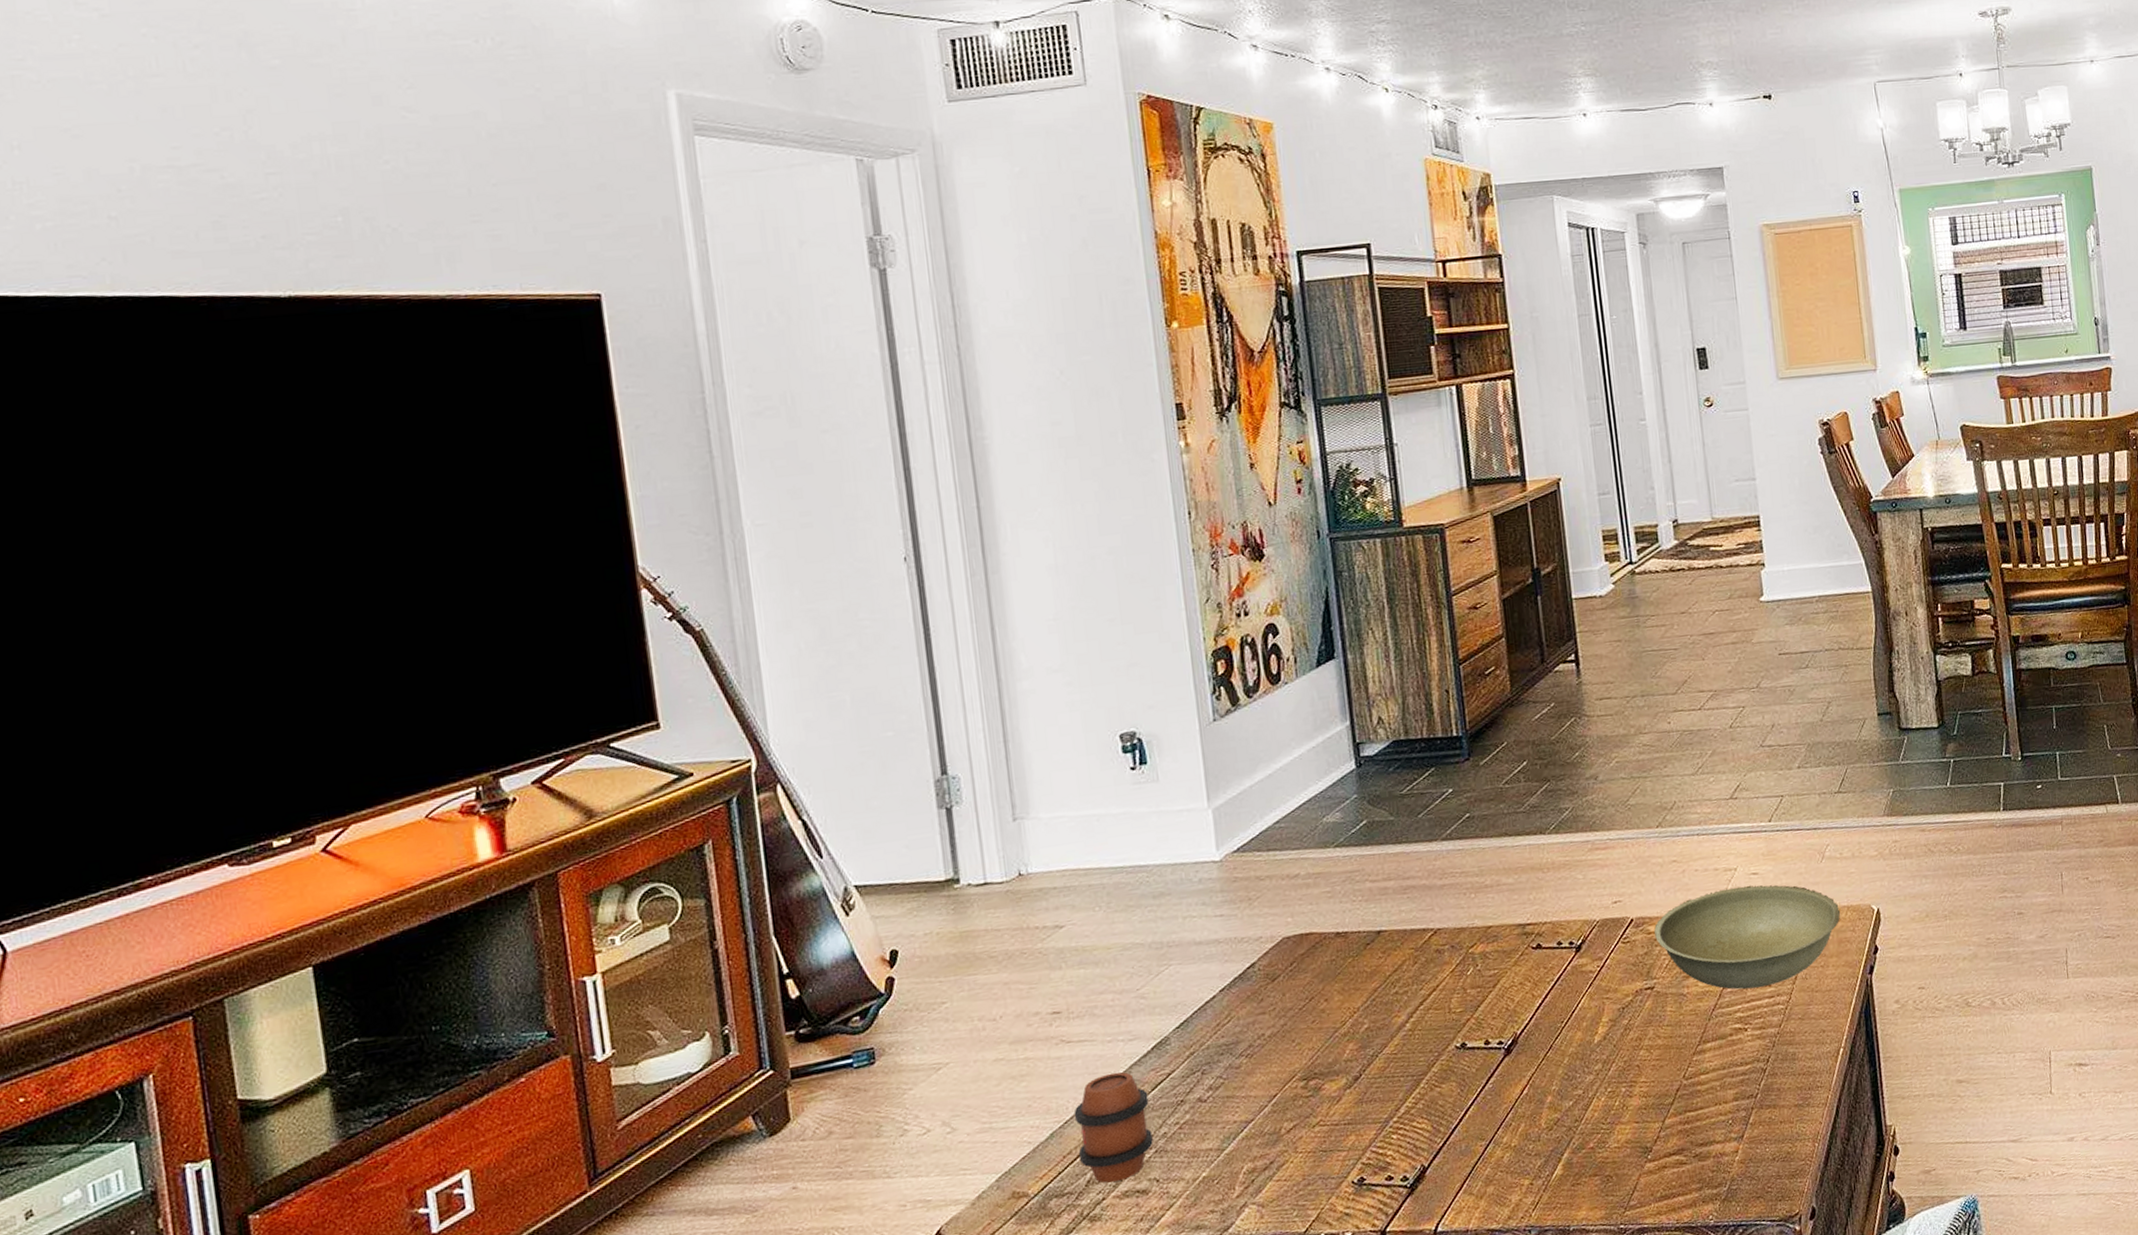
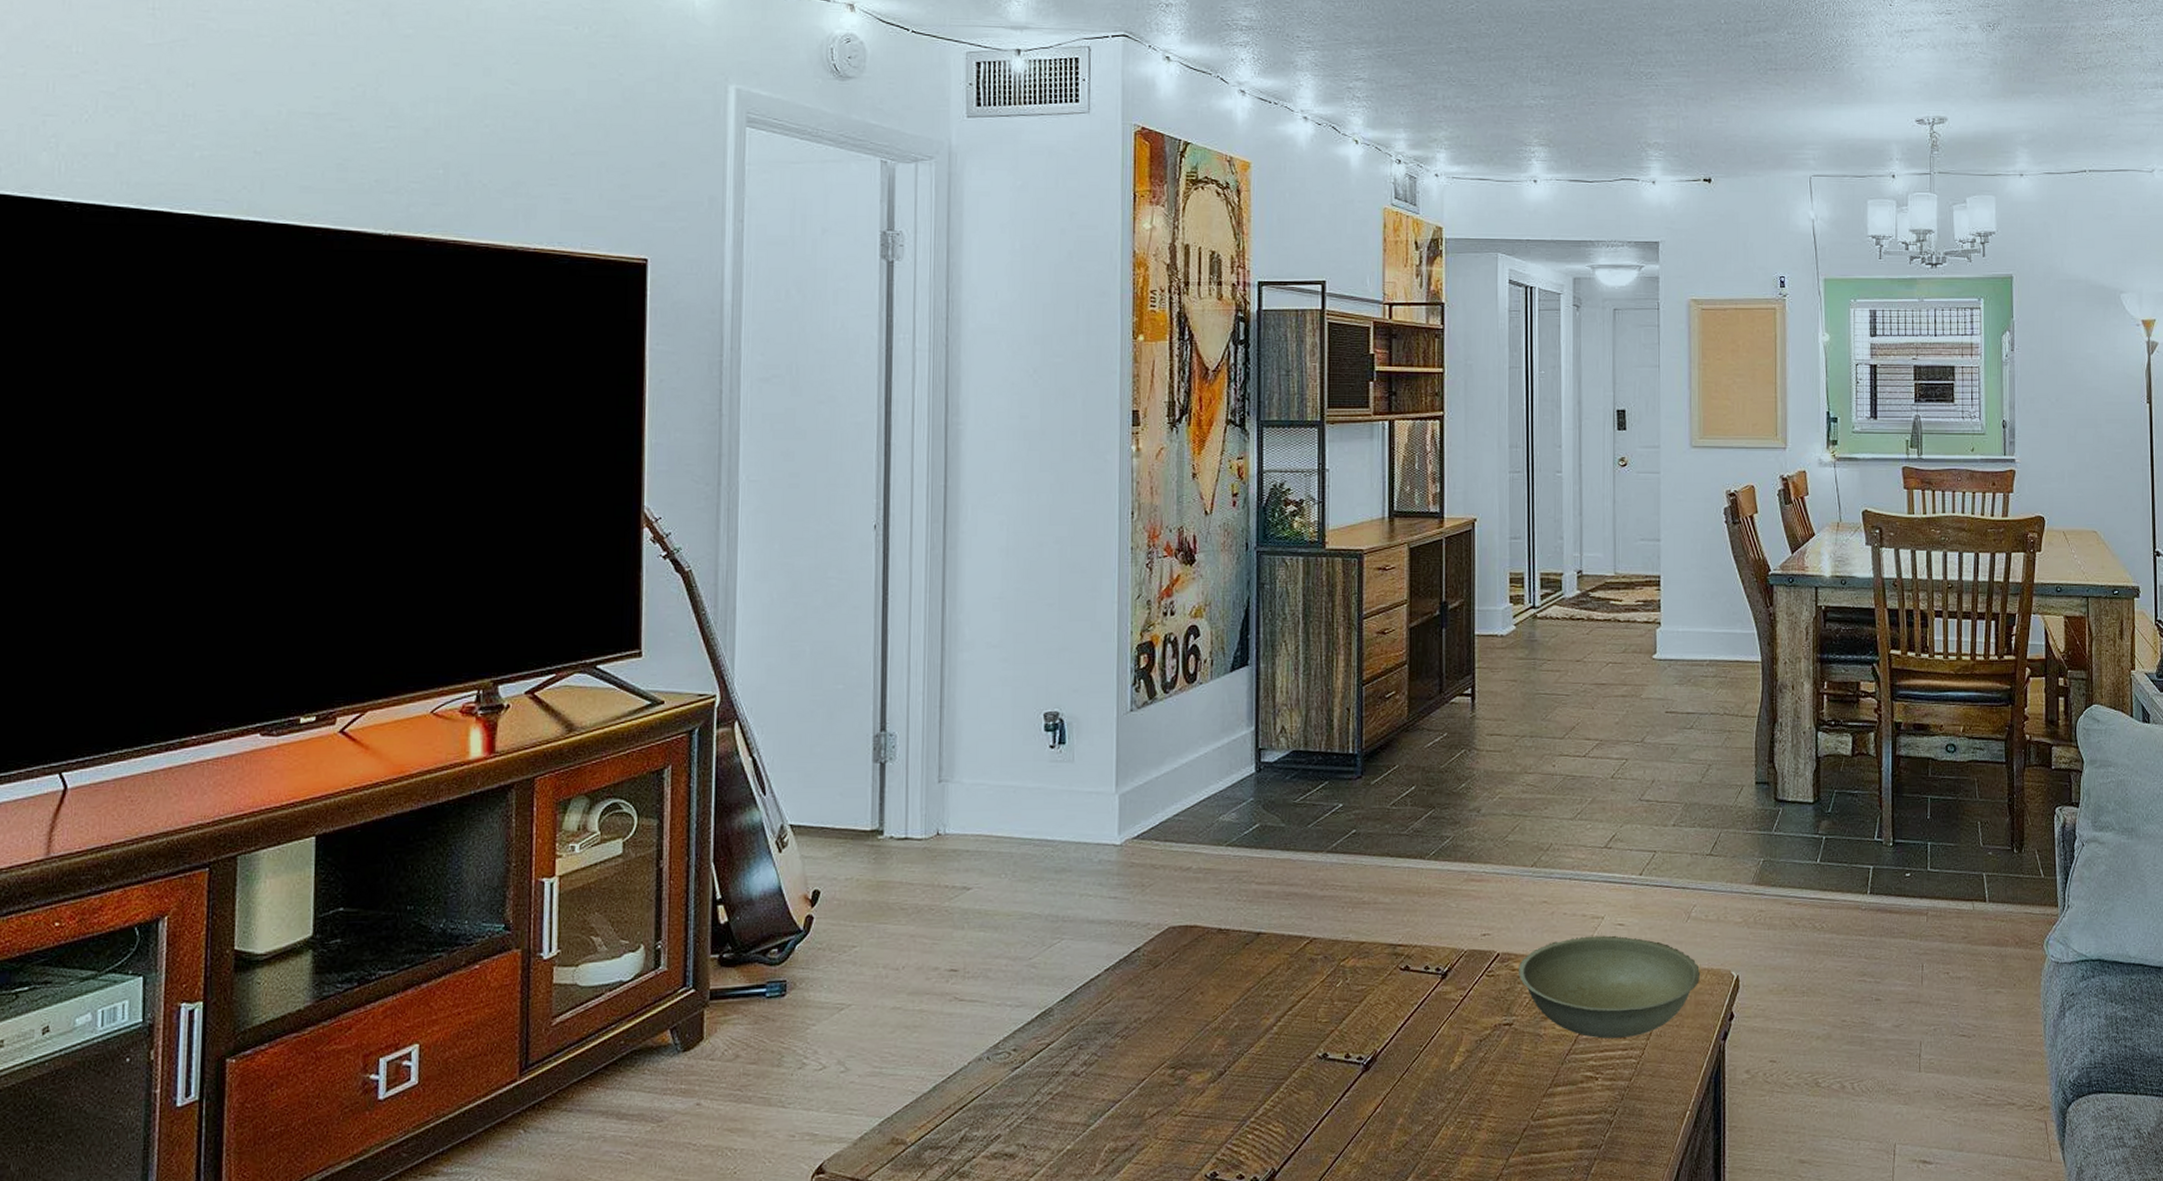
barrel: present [1074,1072,1153,1183] -> none [957,1035,1027,1142]

